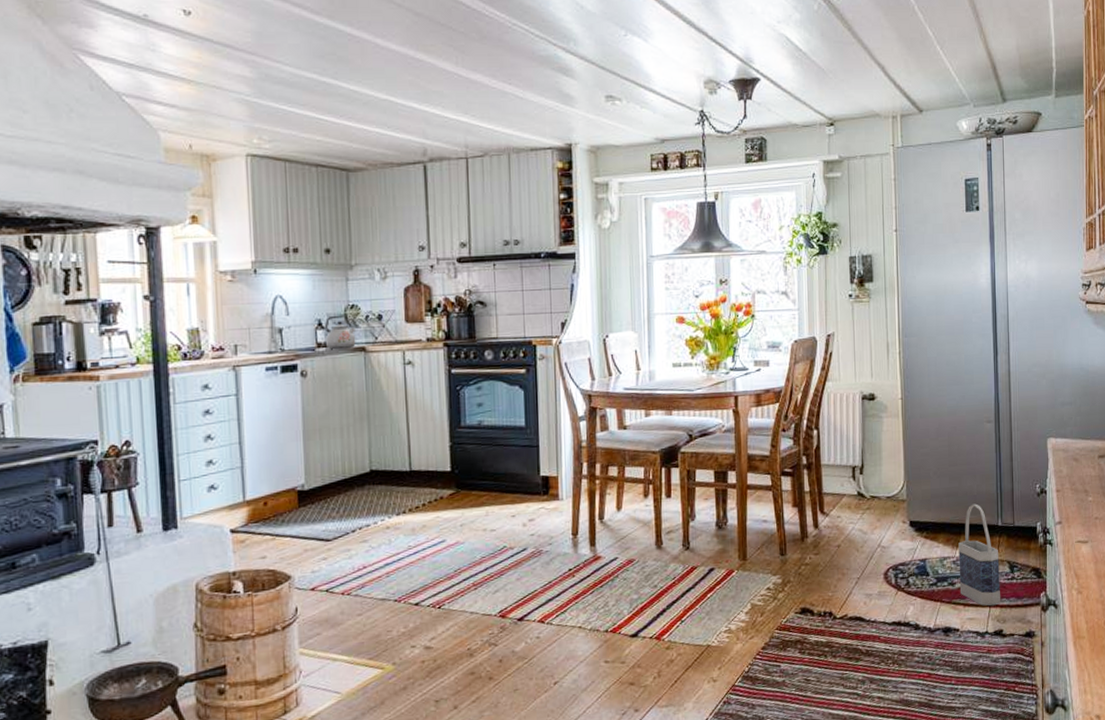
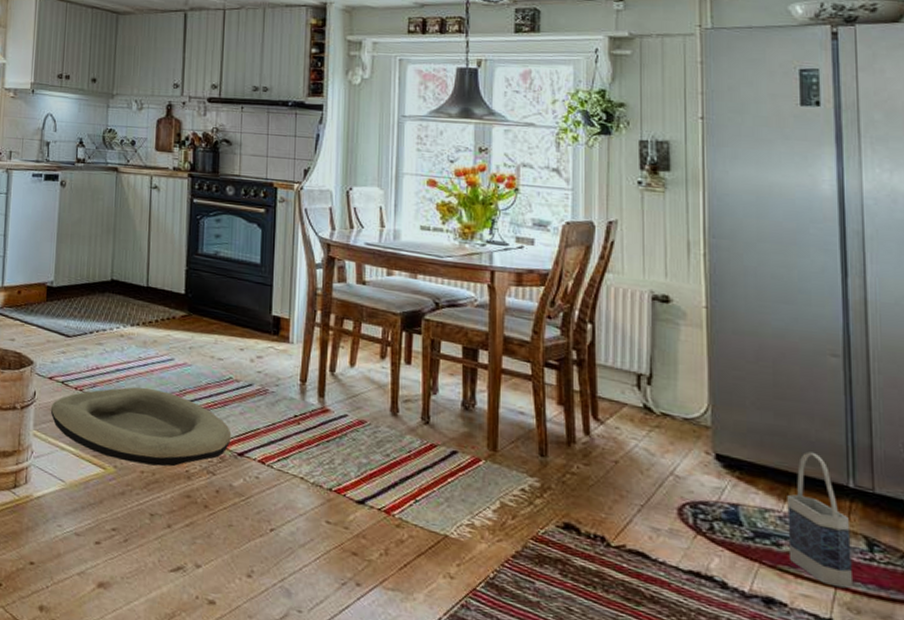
dog bed: none [316,575,510,656] -> present [50,387,232,467]
kettle: present [324,315,356,350] -> none [84,136,111,168]

